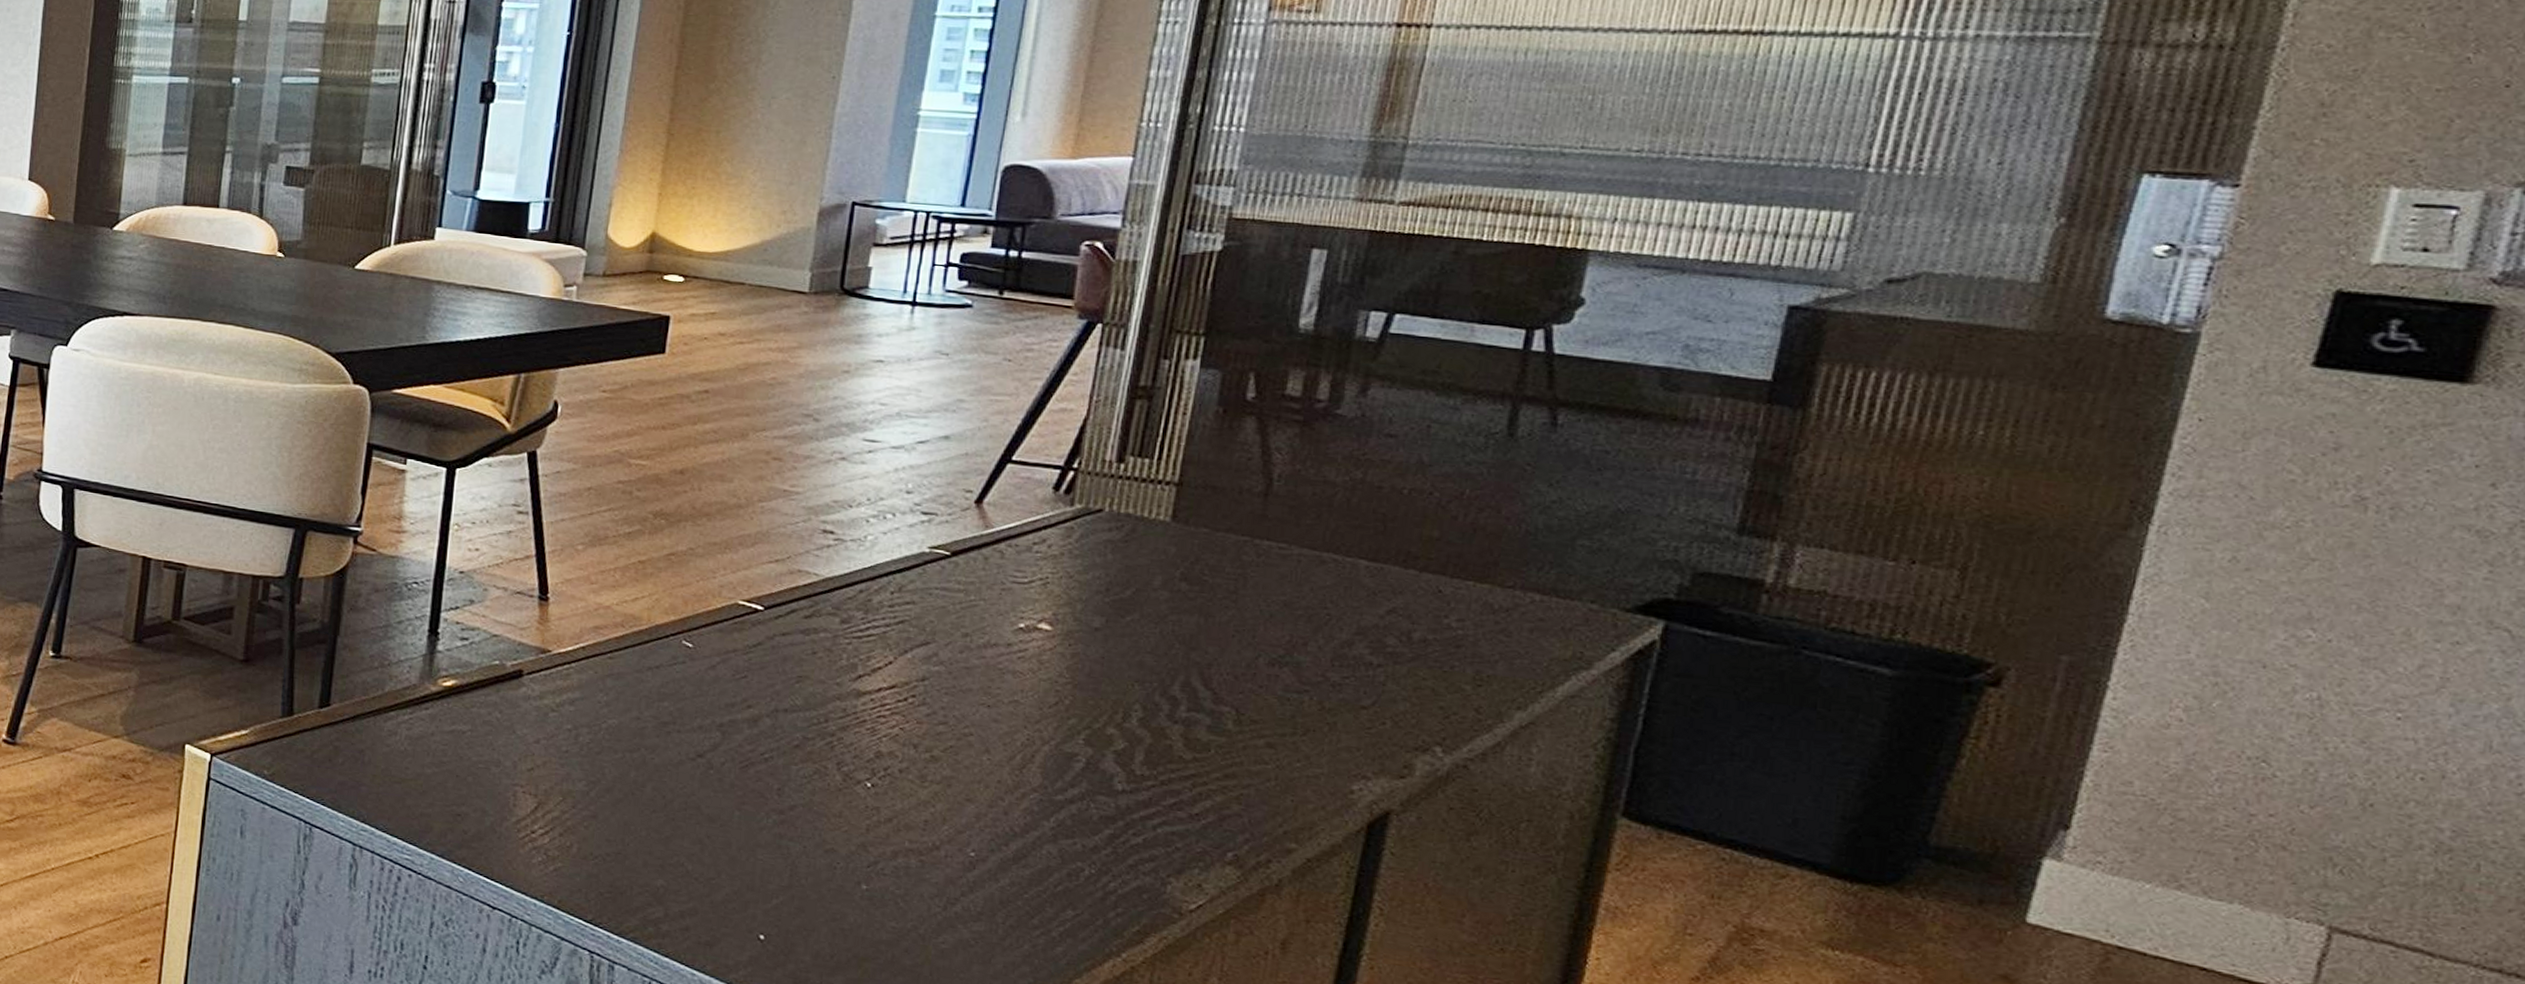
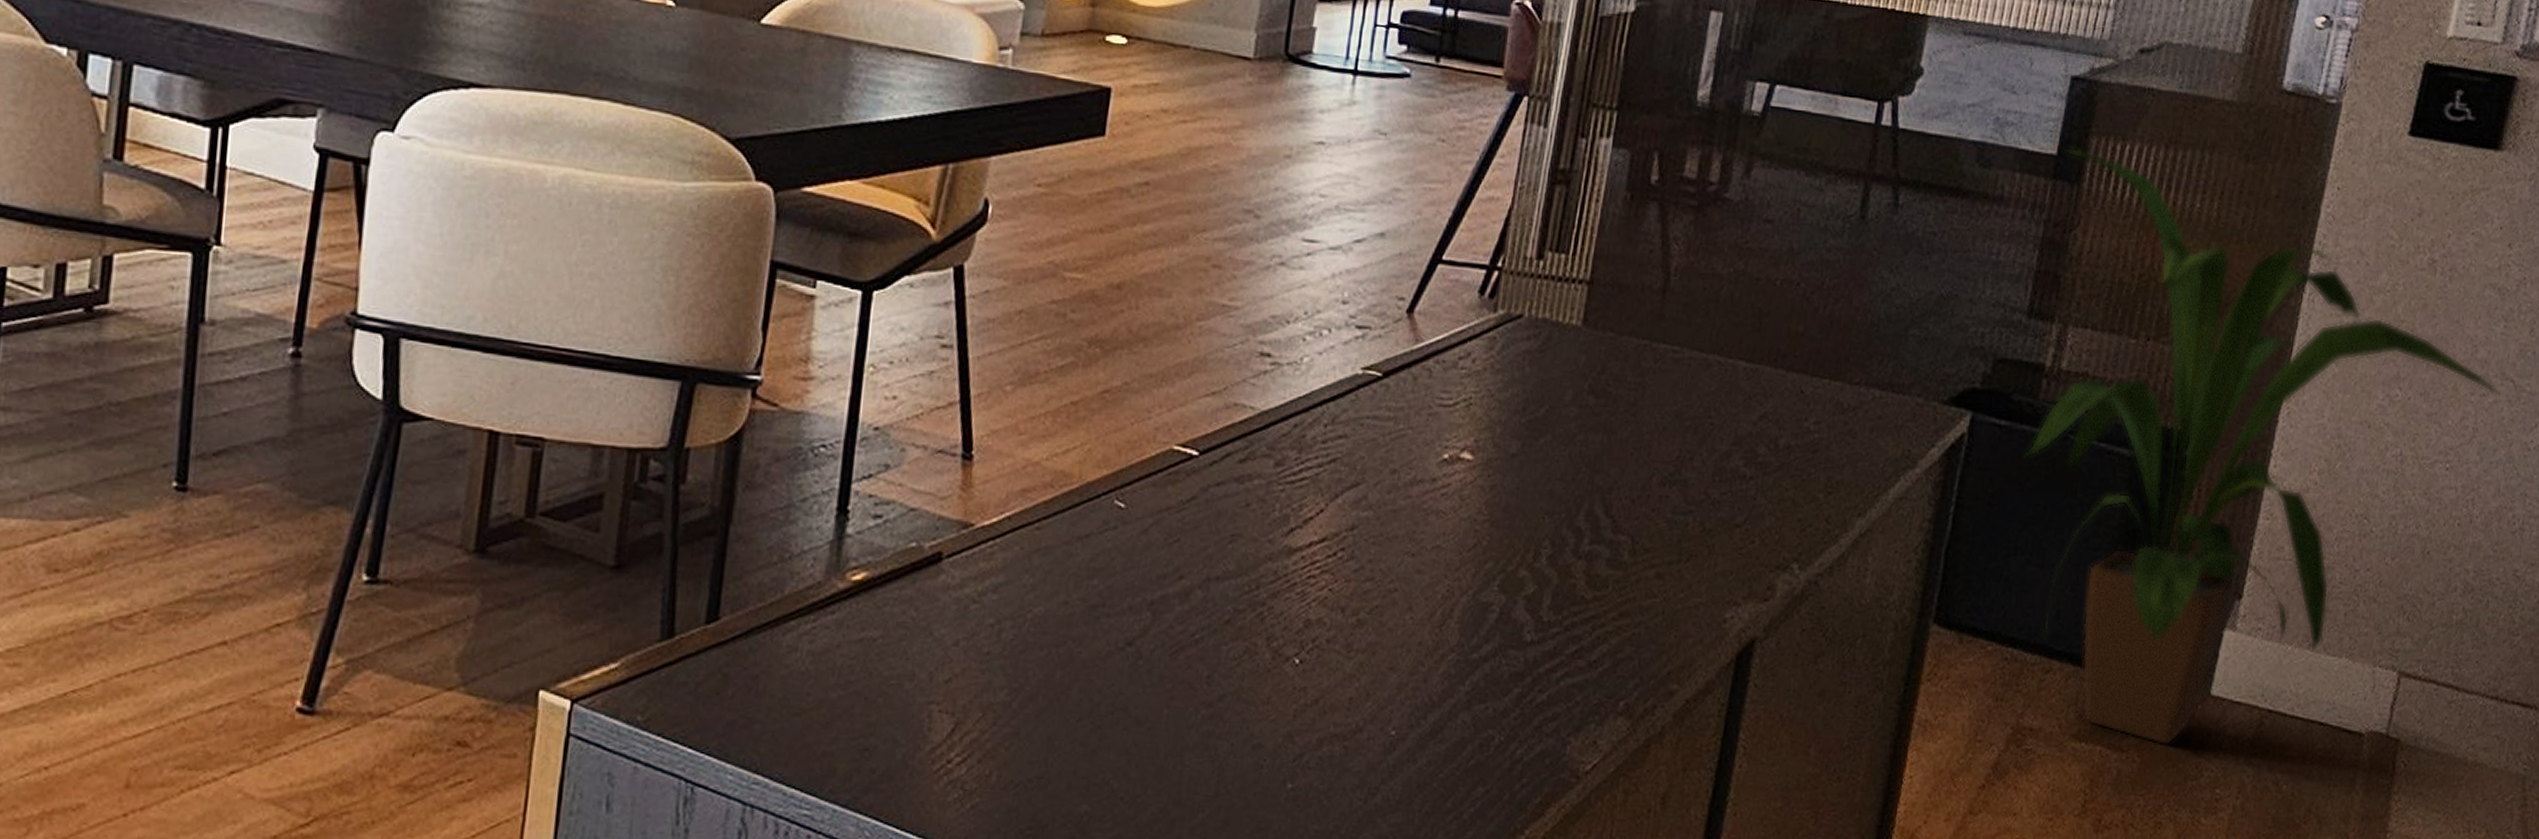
house plant: none [1736,373,2487,967] -> present [2022,147,2500,746]

